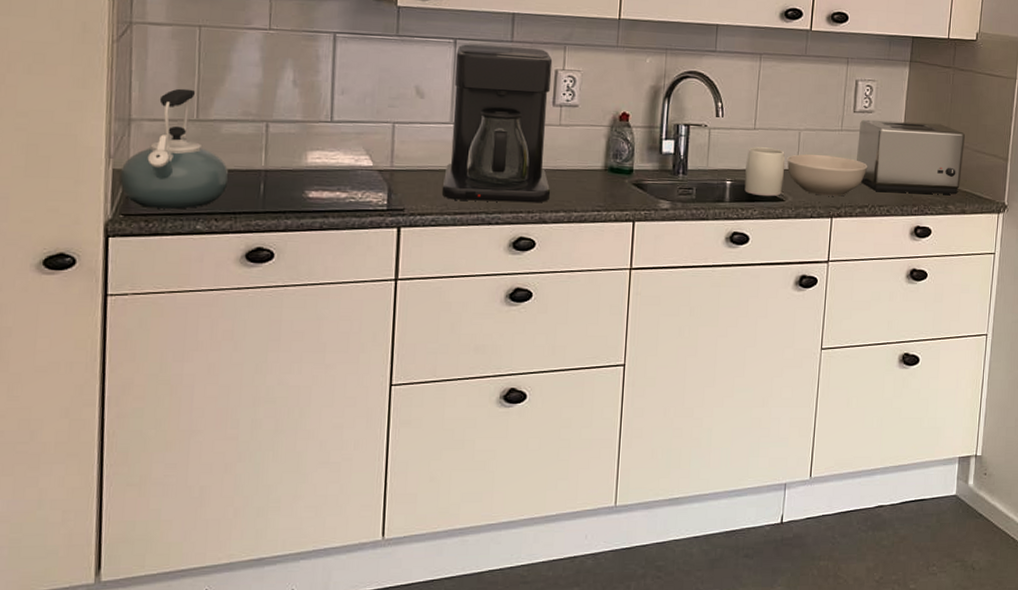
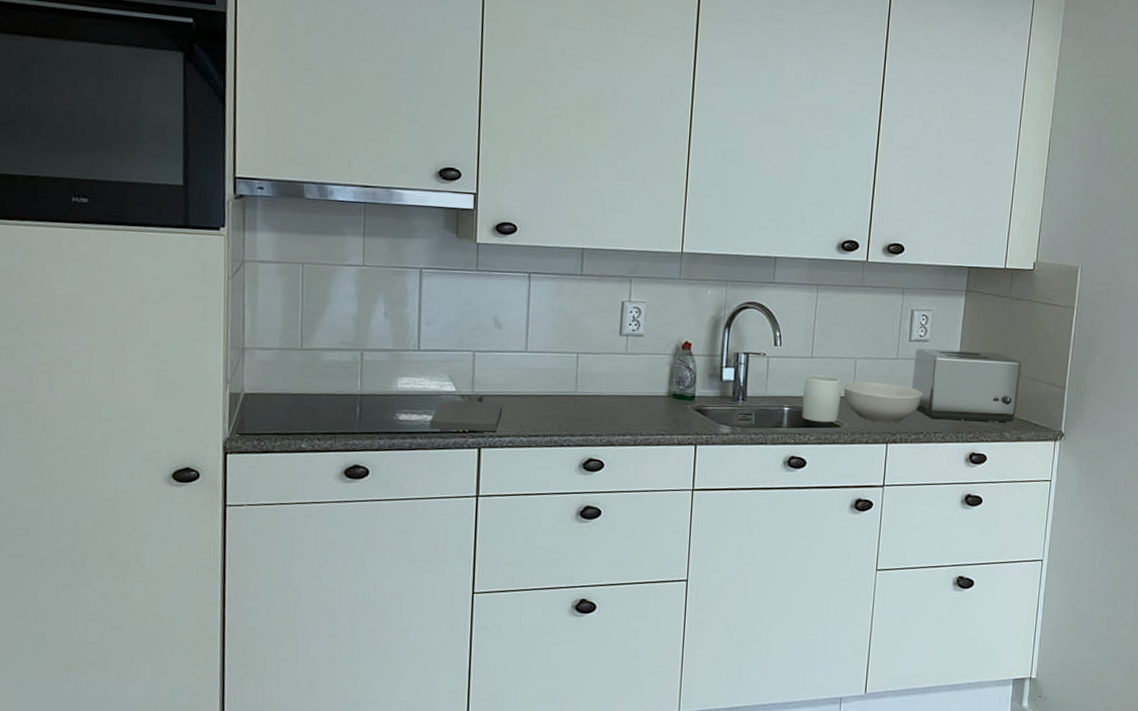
kettle: present [119,88,229,209] -> none [235,320,329,429]
cutting board: none [343,168,424,210] -> present [429,393,502,432]
coffee maker: present [441,44,553,203] -> none [518,277,619,427]

